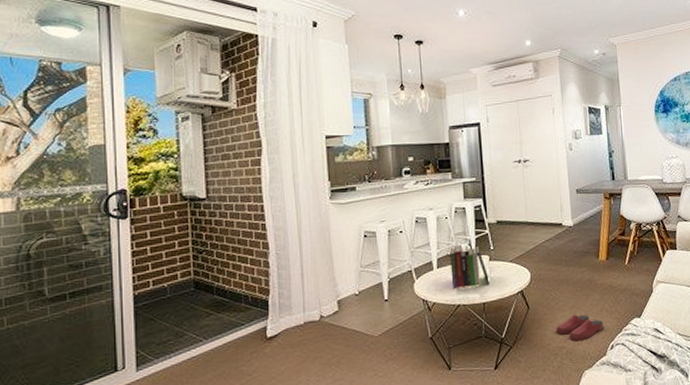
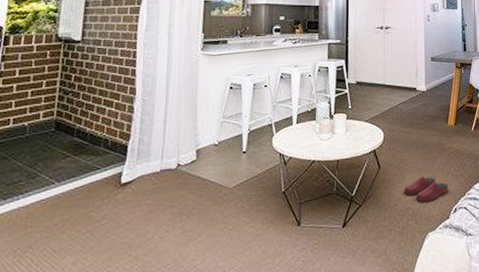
books: present [450,245,490,290] -> none [309,103,345,145]

